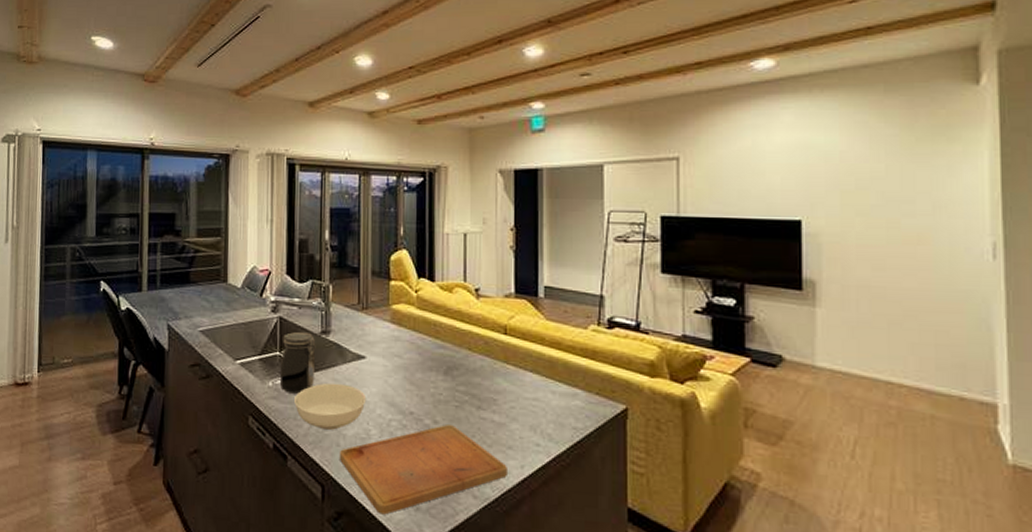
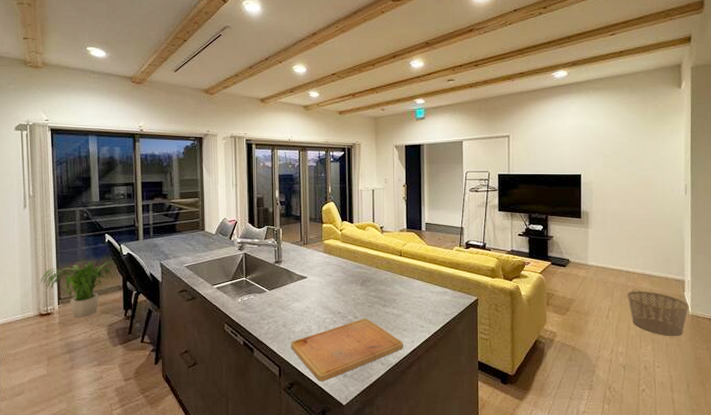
potted plant: none [18,316,113,391] -> present [40,261,117,317]
jar: present [279,331,316,394] -> none [246,262,272,306]
bowl: present [294,383,367,430] -> none [258,296,308,328]
basket: none [887,411,1007,500] -> present [626,288,689,336]

